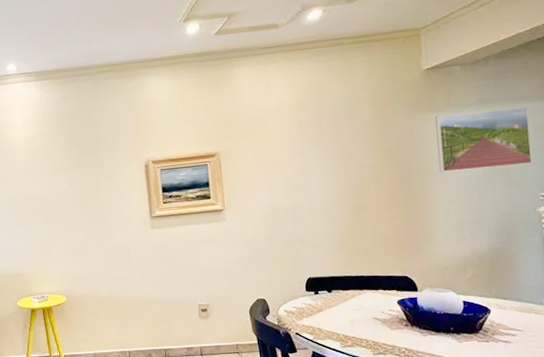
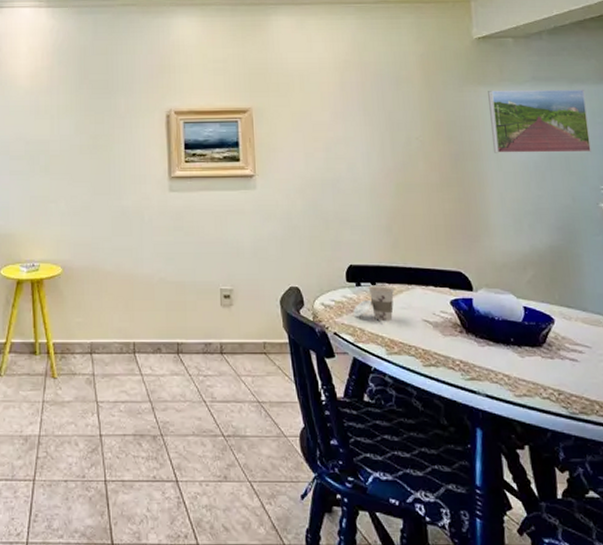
cup: none [312,292,348,322] -> present [353,285,395,322]

